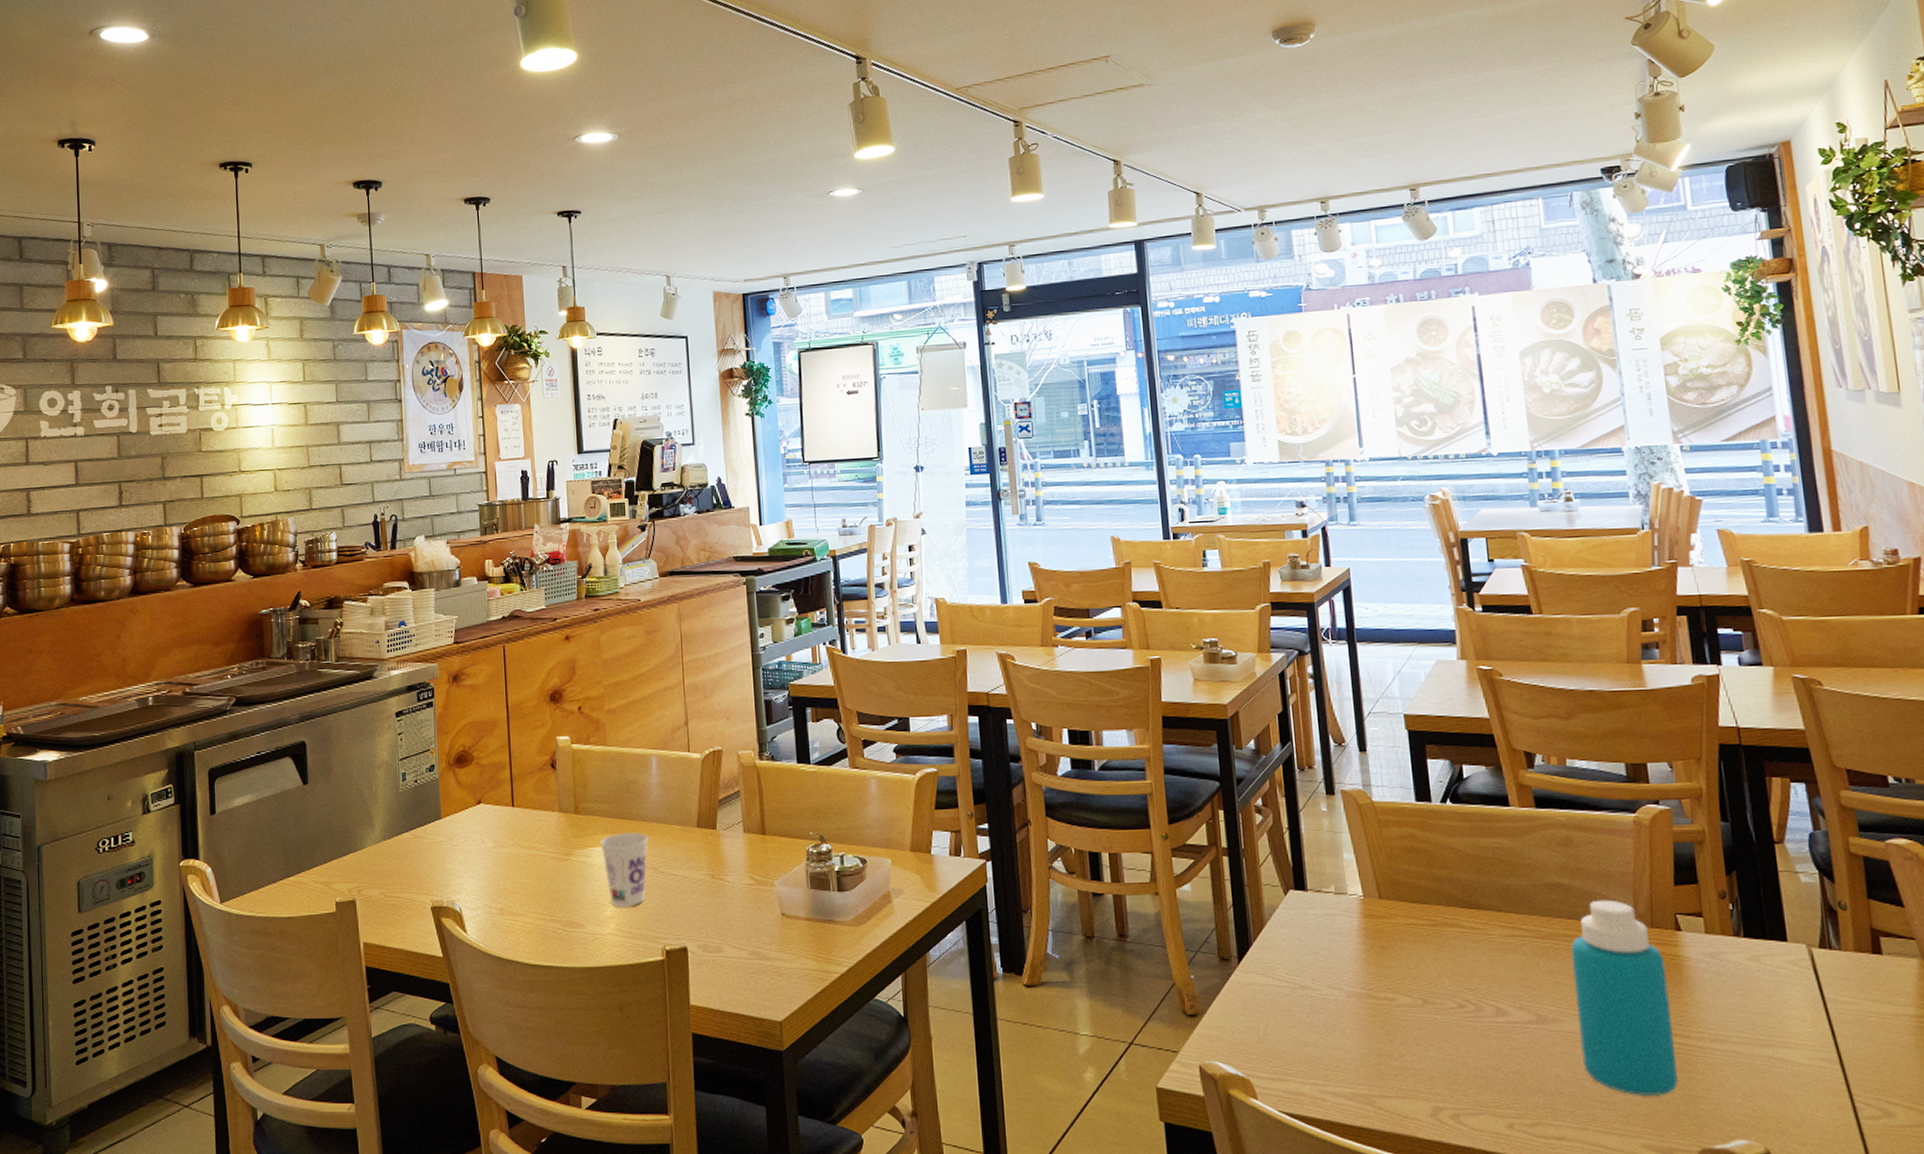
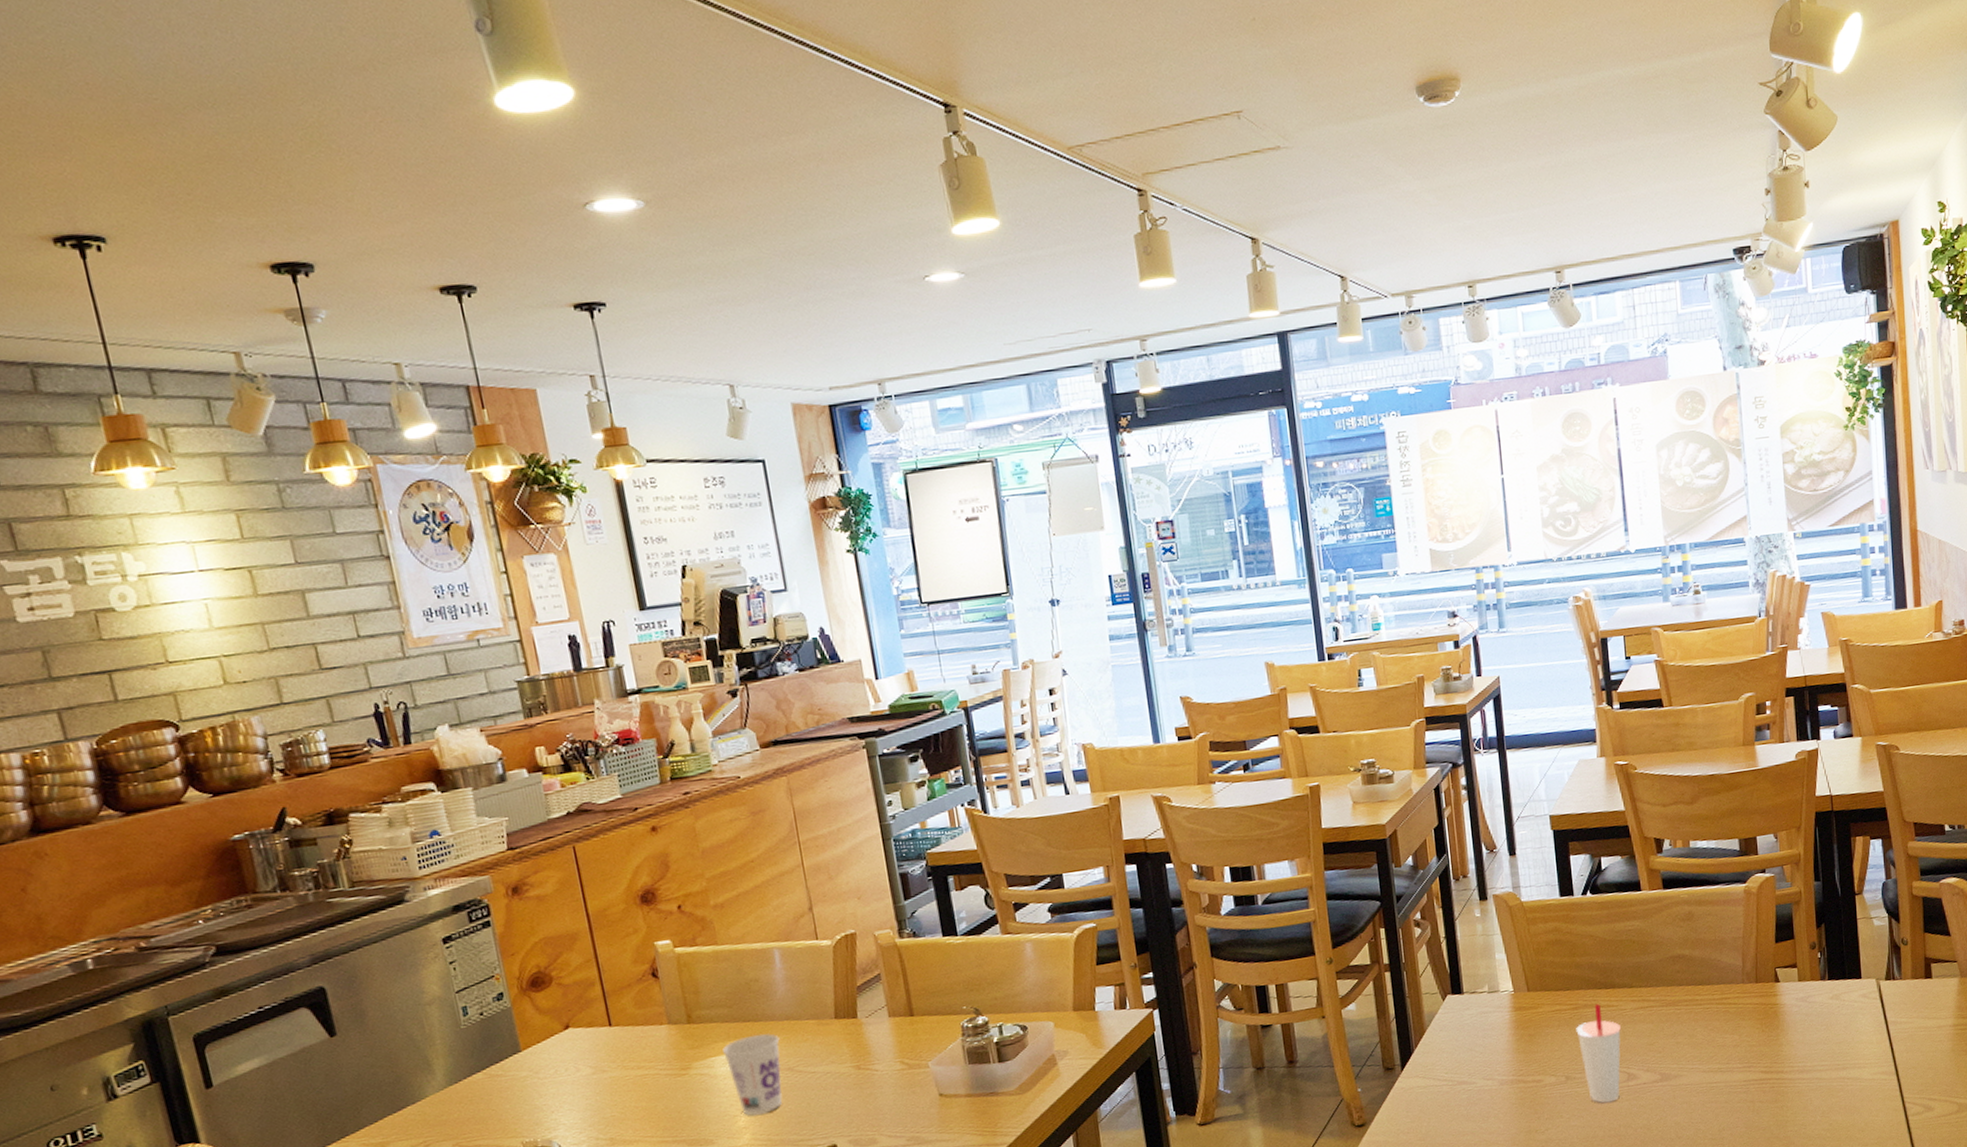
cup: none [1435,923,1489,1037] -> present [1576,1003,1622,1103]
bottle: present [1570,900,1678,1095] -> none [1689,963,1773,1129]

